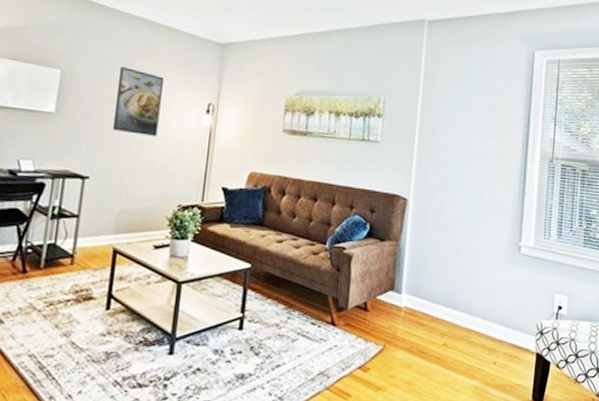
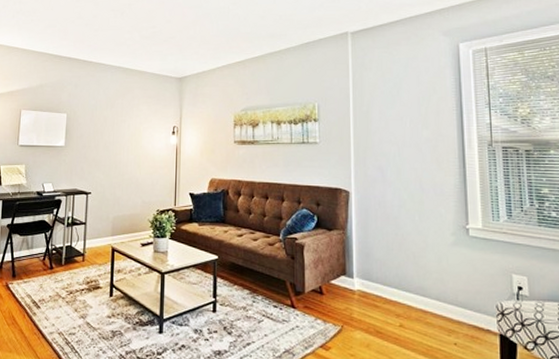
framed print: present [112,67,164,136] -> none [104,106,138,157]

